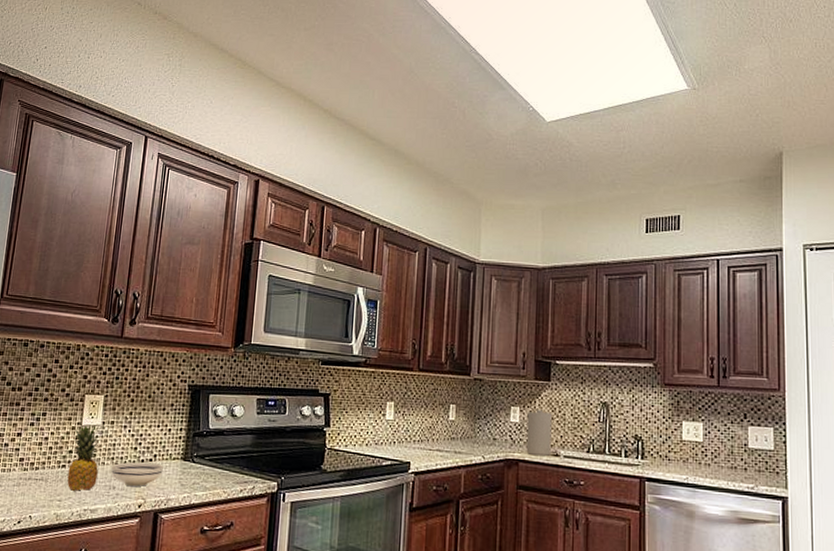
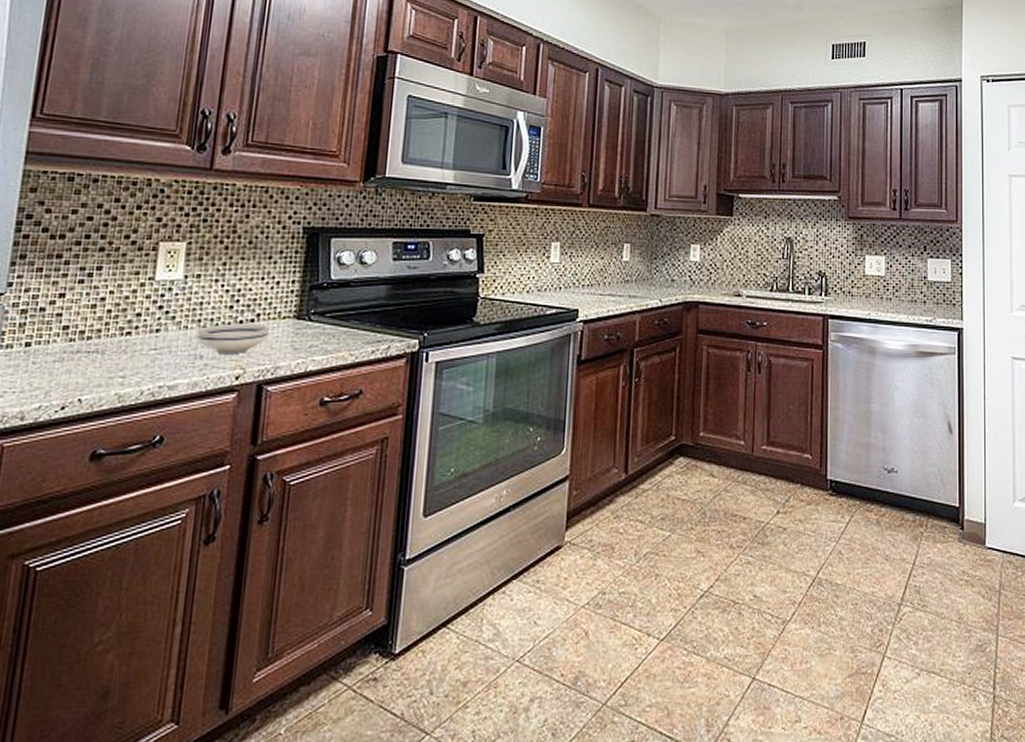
fruit: present [67,425,99,491] -> none [133,279,179,364]
paper towel holder: present [526,410,552,457] -> none [707,247,734,297]

